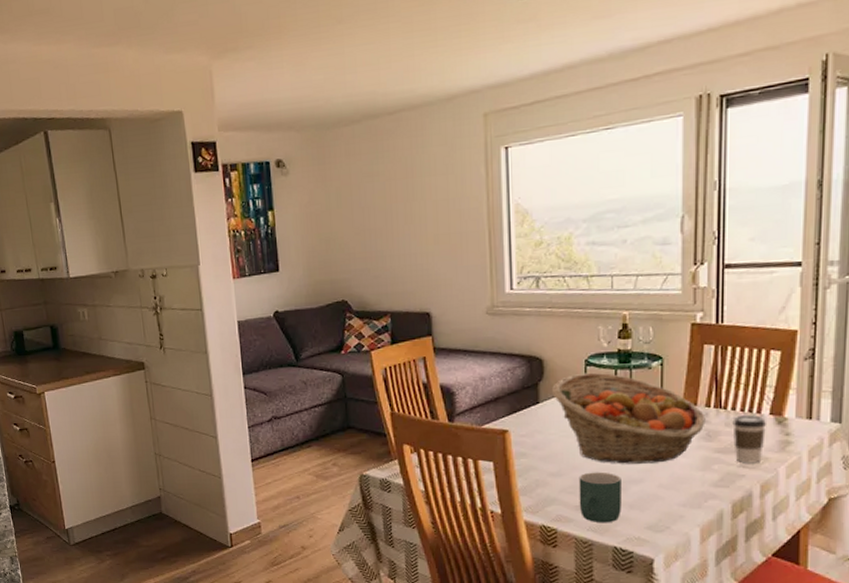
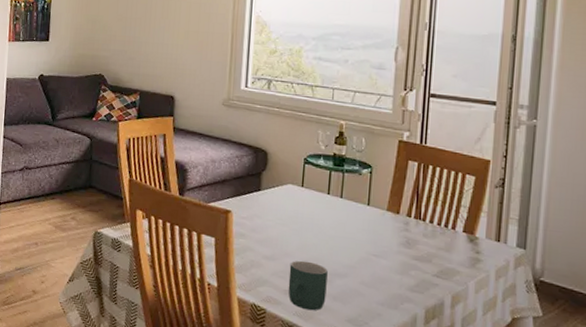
fruit basket: present [551,372,706,464] -> none [272,169,406,262]
coffee cup: present [732,414,766,463] -> none [429,228,459,275]

